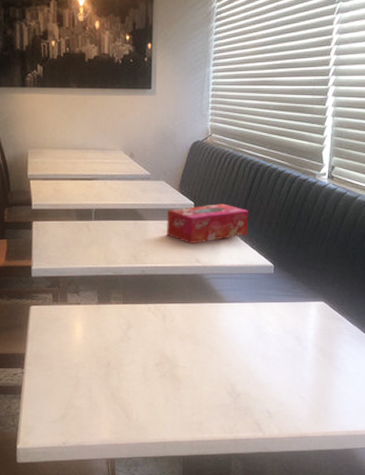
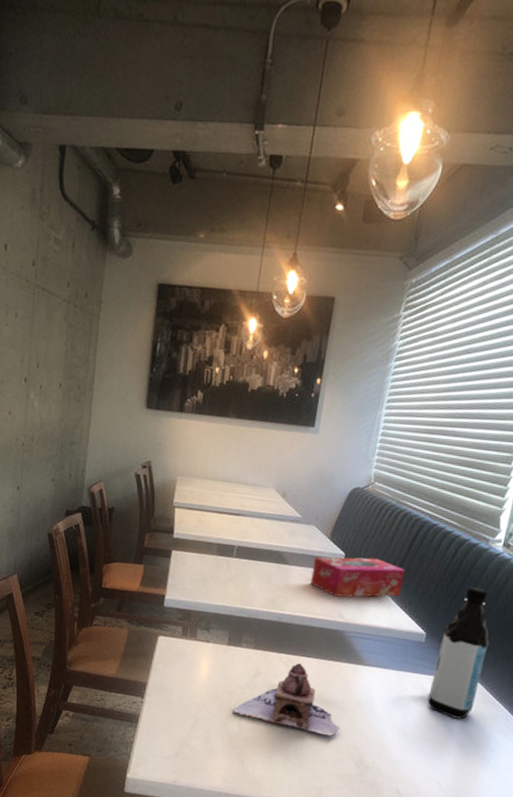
teapot: none [110,311,211,373] -> present [232,663,340,737]
water bottle: none [282,218,328,337] -> present [427,587,491,720]

